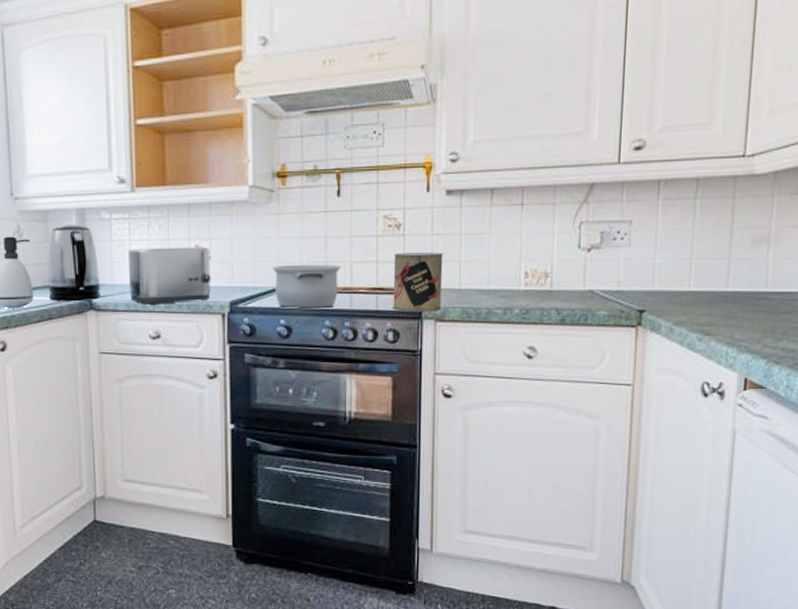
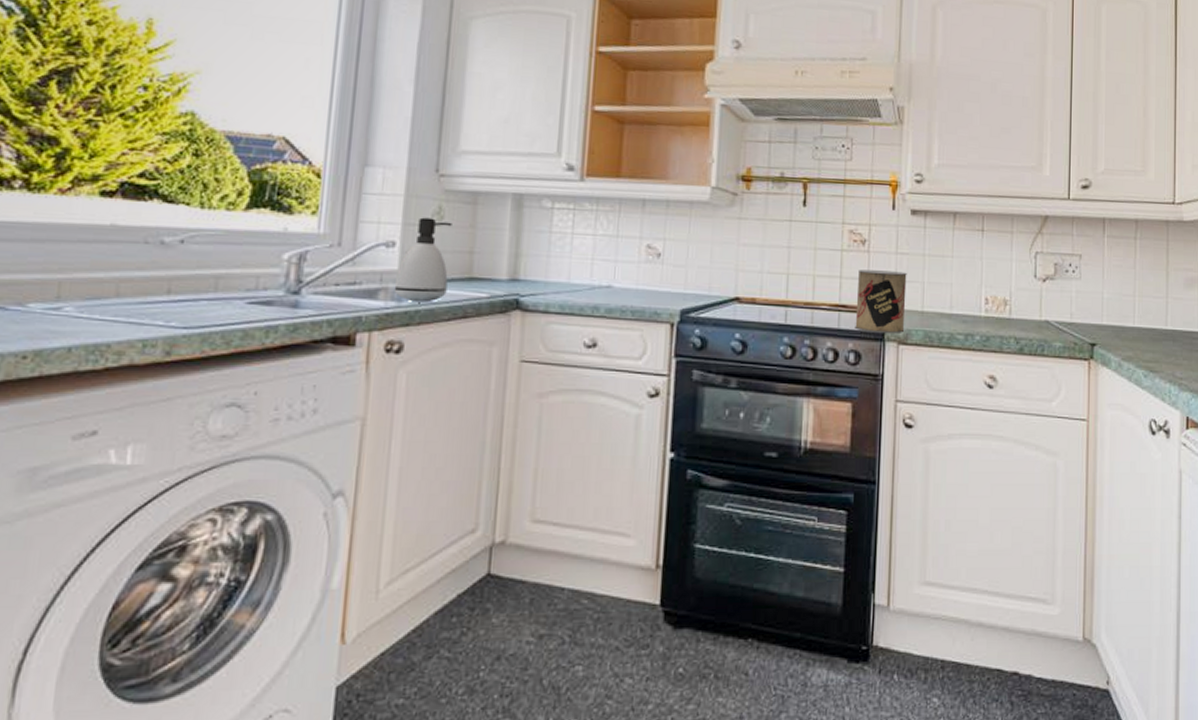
kettle: present [47,225,102,302] -> none [465,210,533,300]
toaster: present [127,247,212,305] -> none [566,243,664,308]
cooking pot: present [272,264,341,308] -> none [730,274,803,323]

